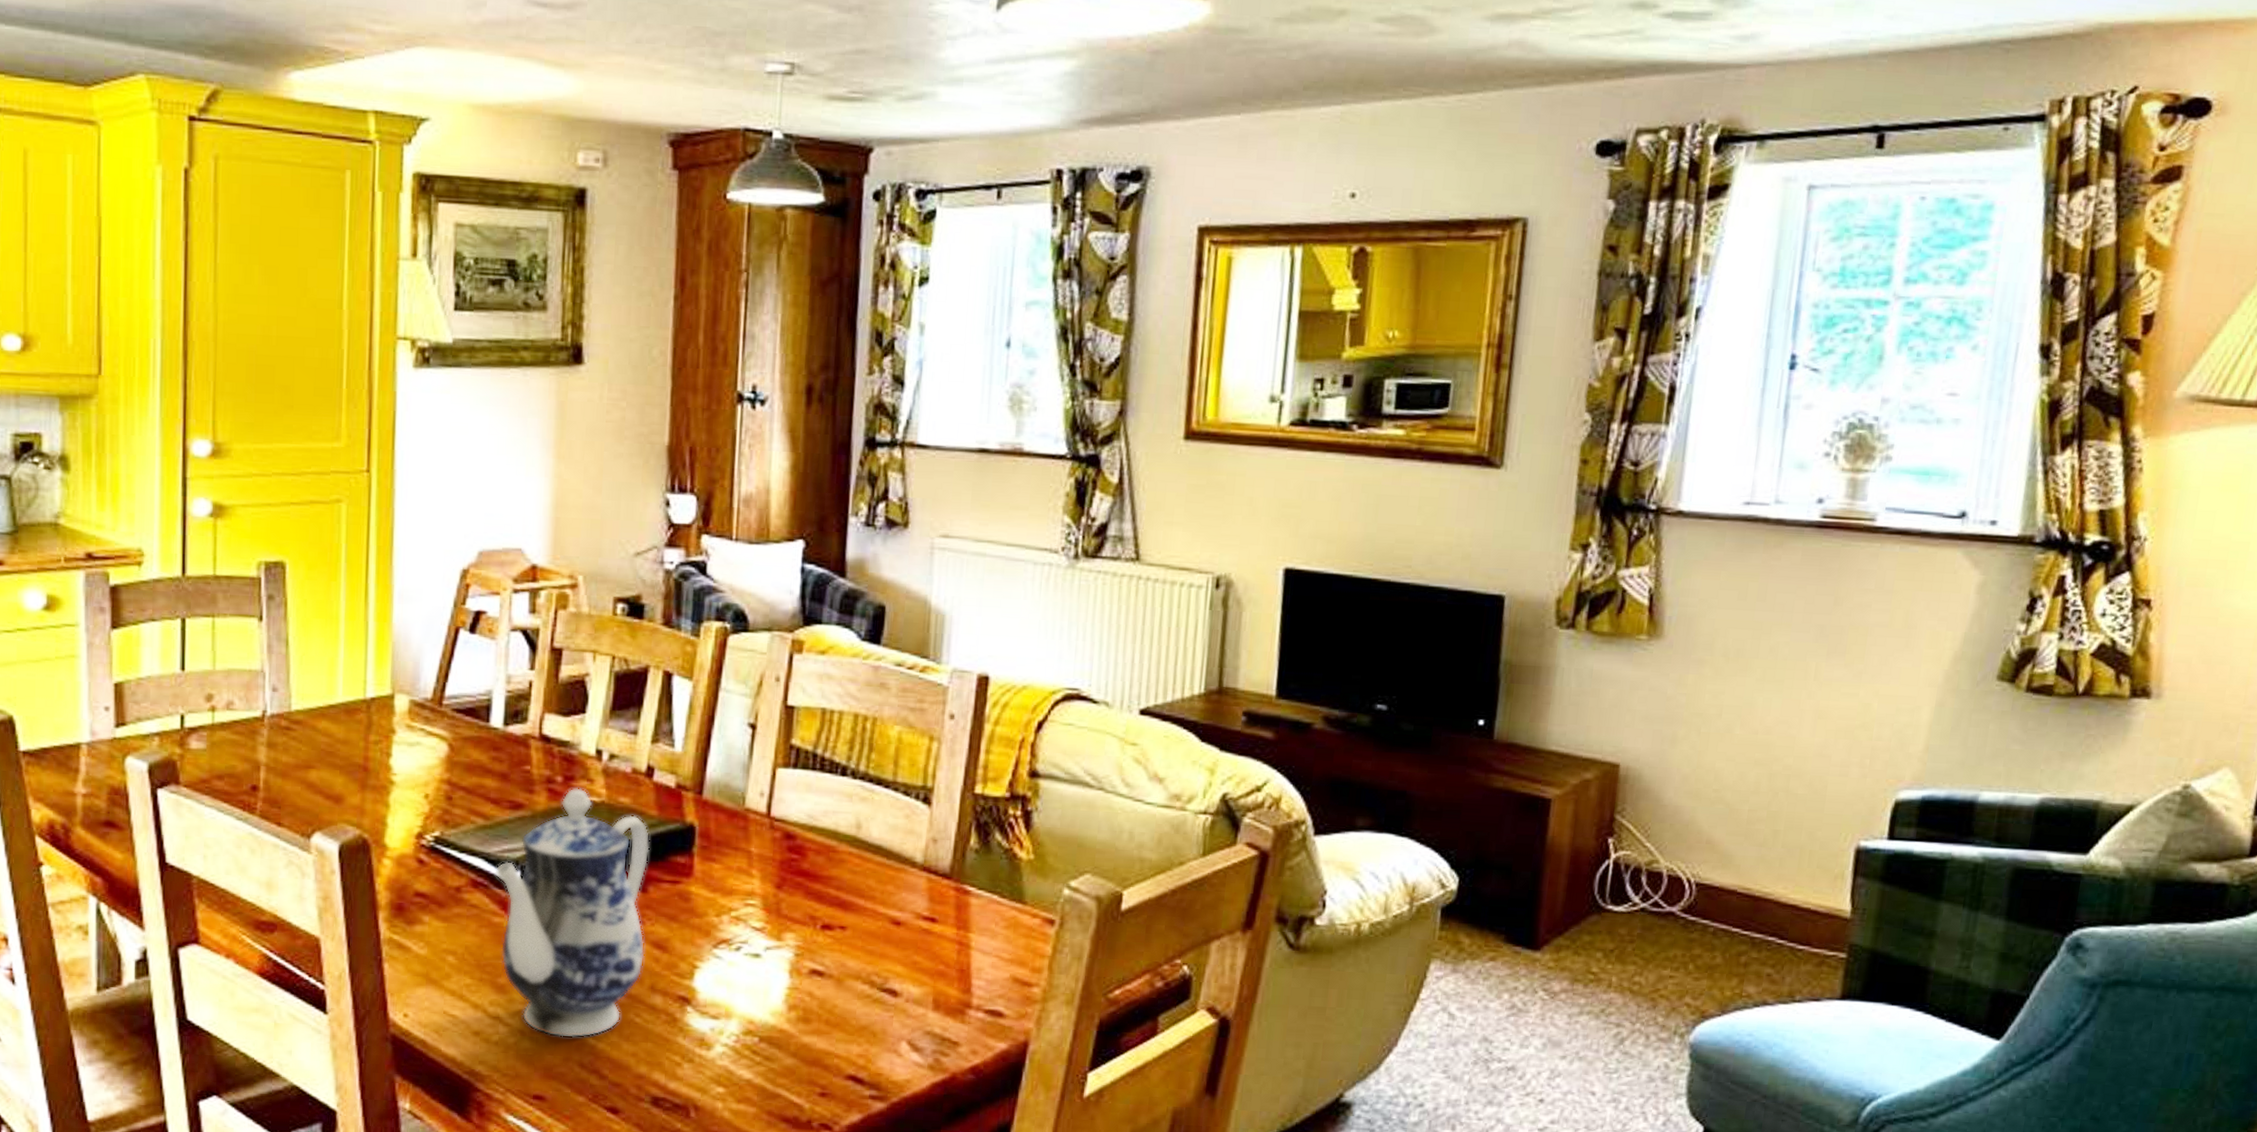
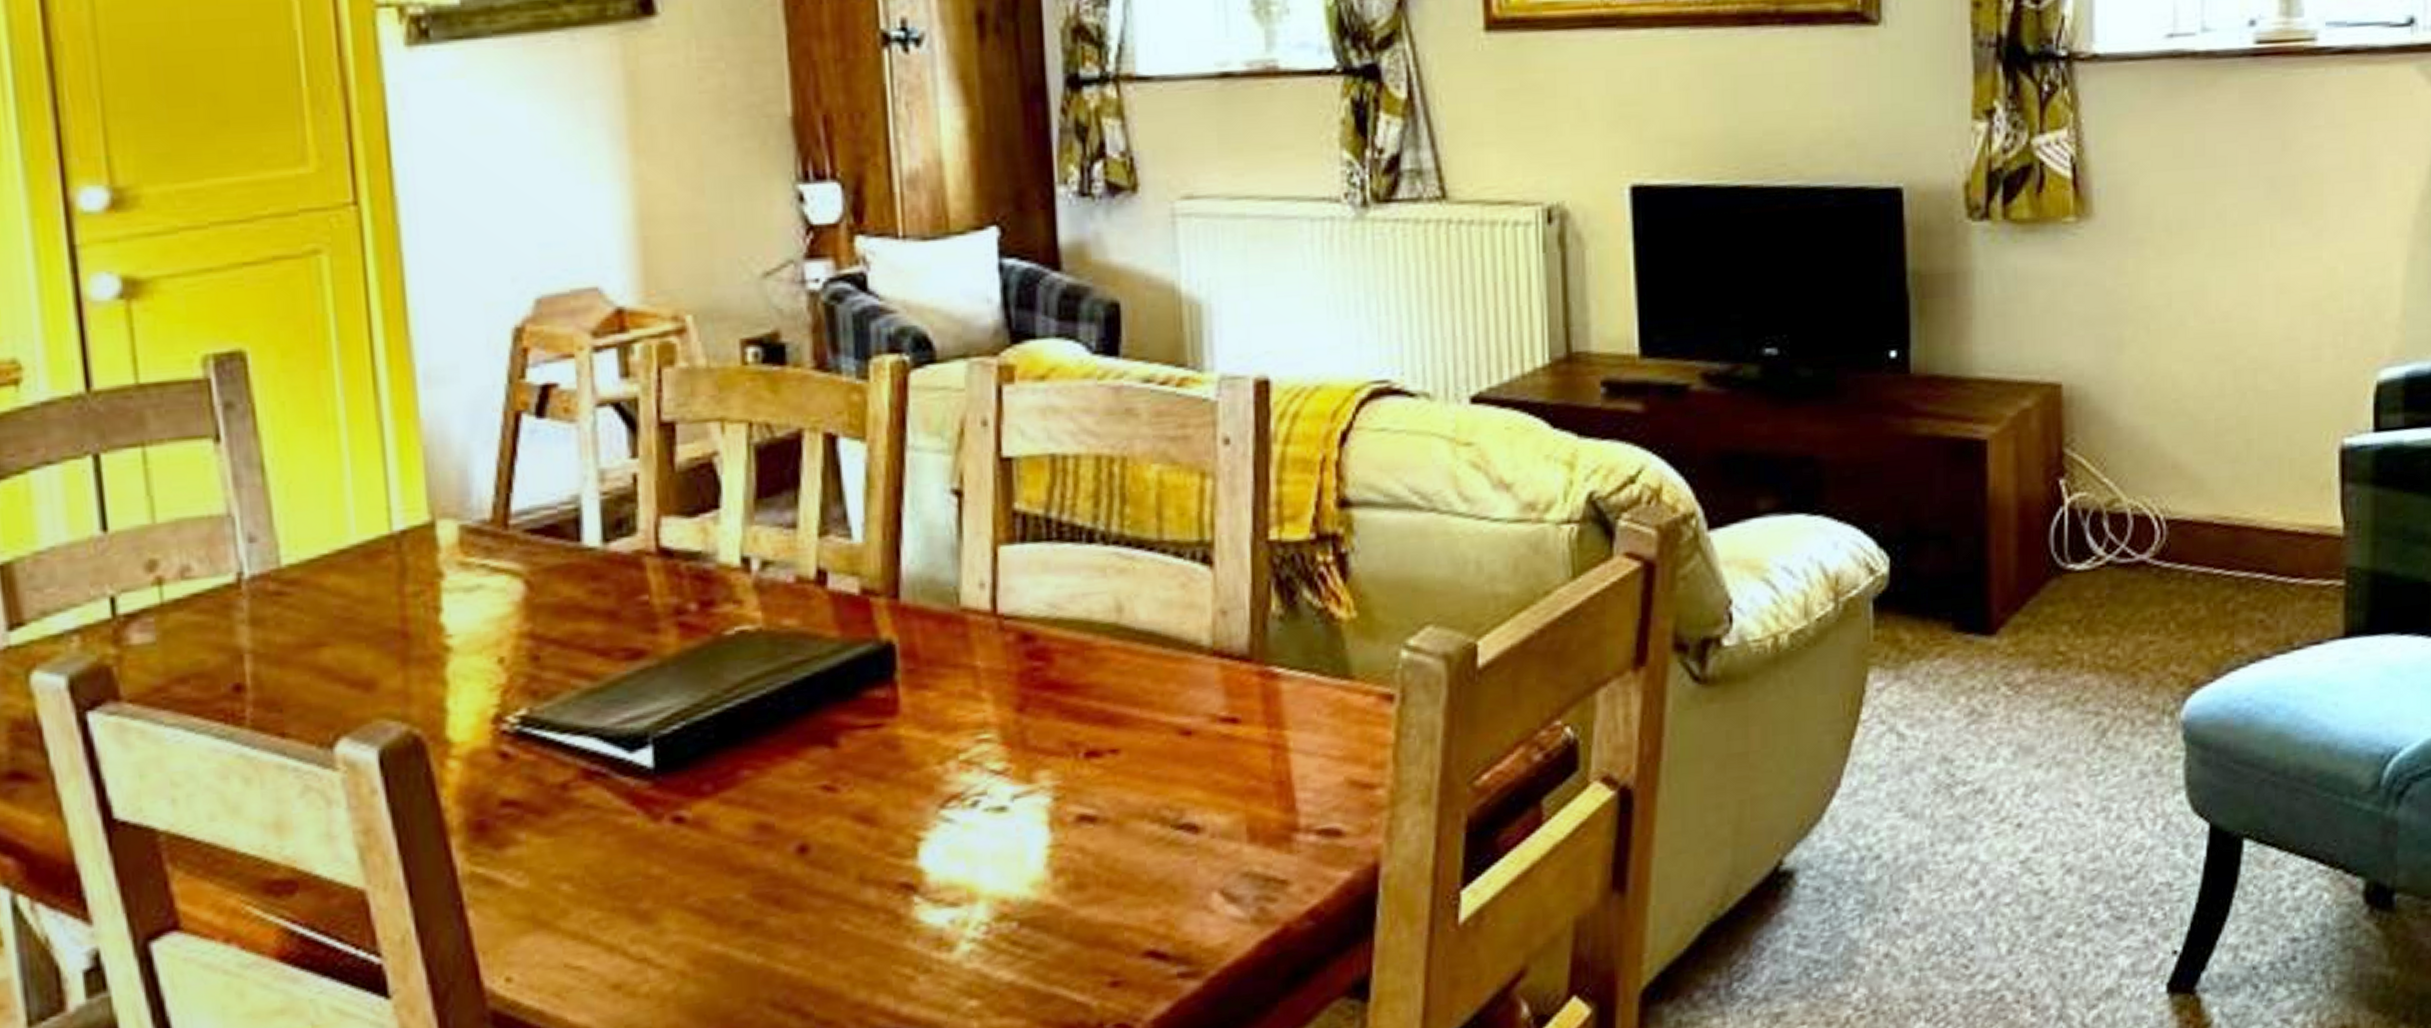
teapot: present [494,788,650,1038] -> none [614,615,846,972]

